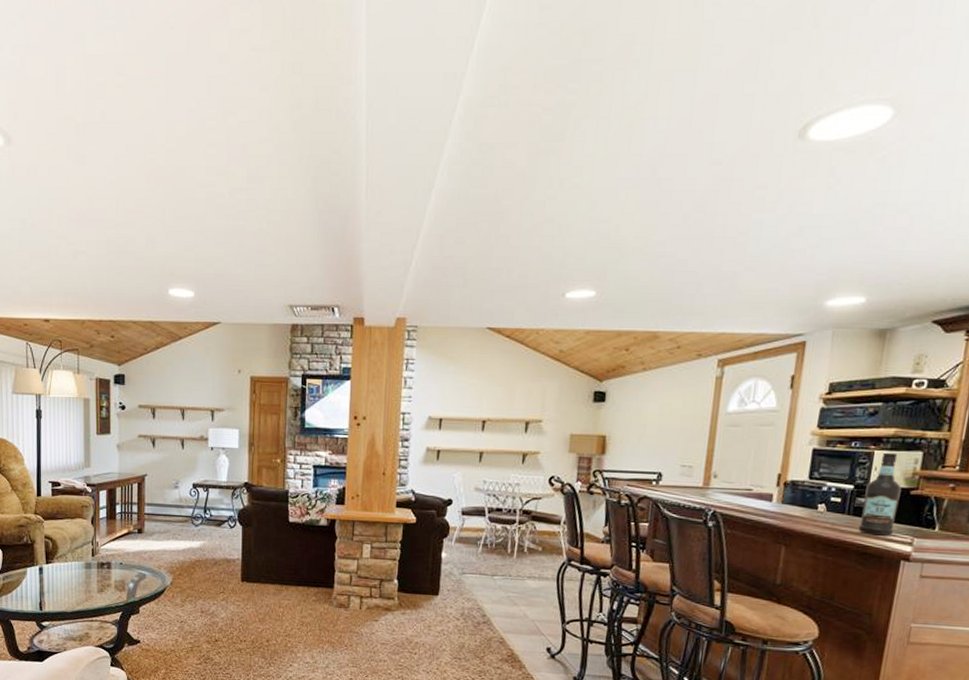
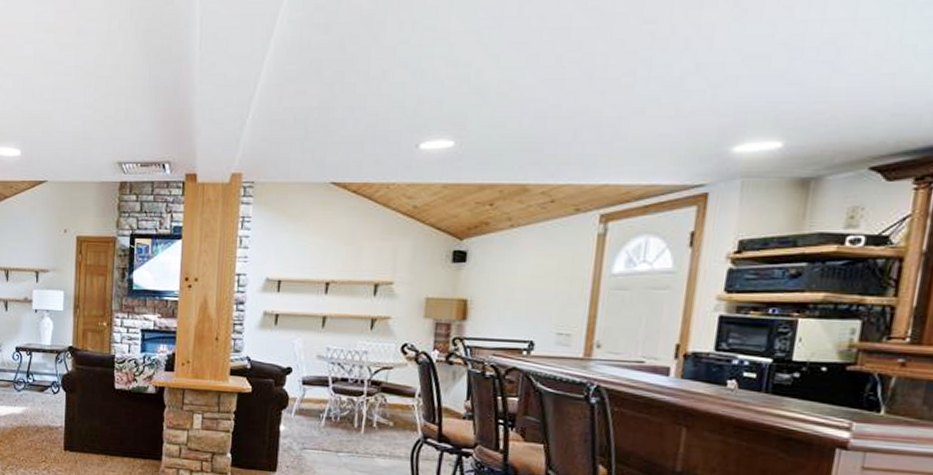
root beer: present [858,452,902,536] -> none [779,320,834,419]

